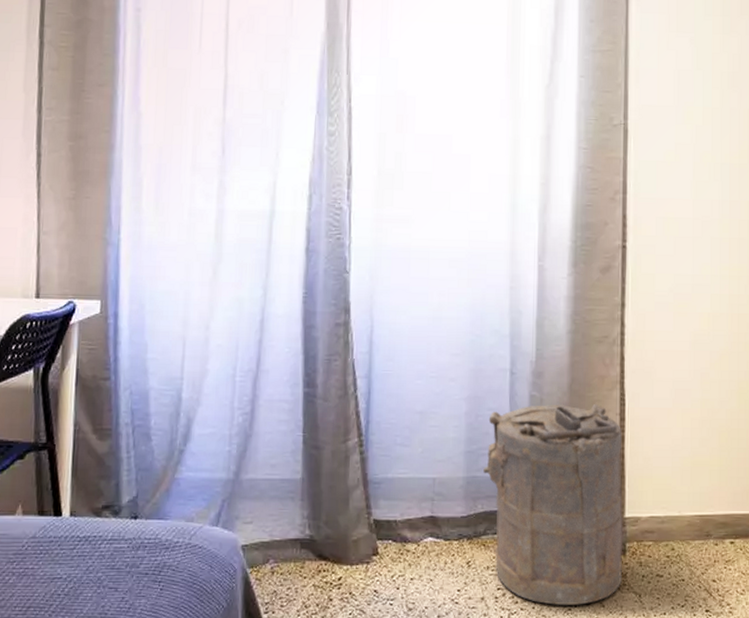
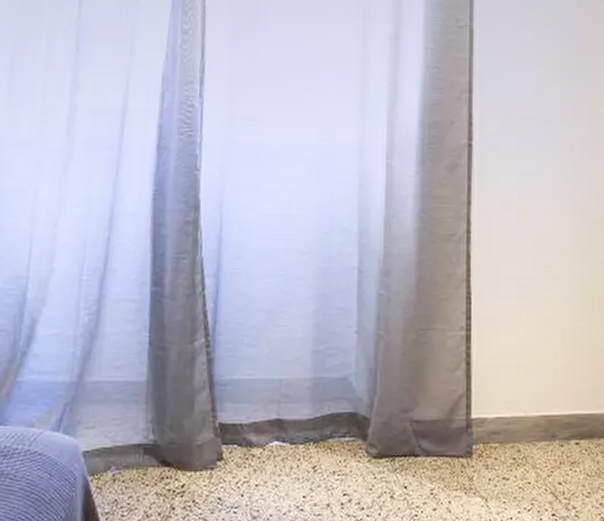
laundry hamper: present [482,404,623,605] -> none [329,303,469,511]

